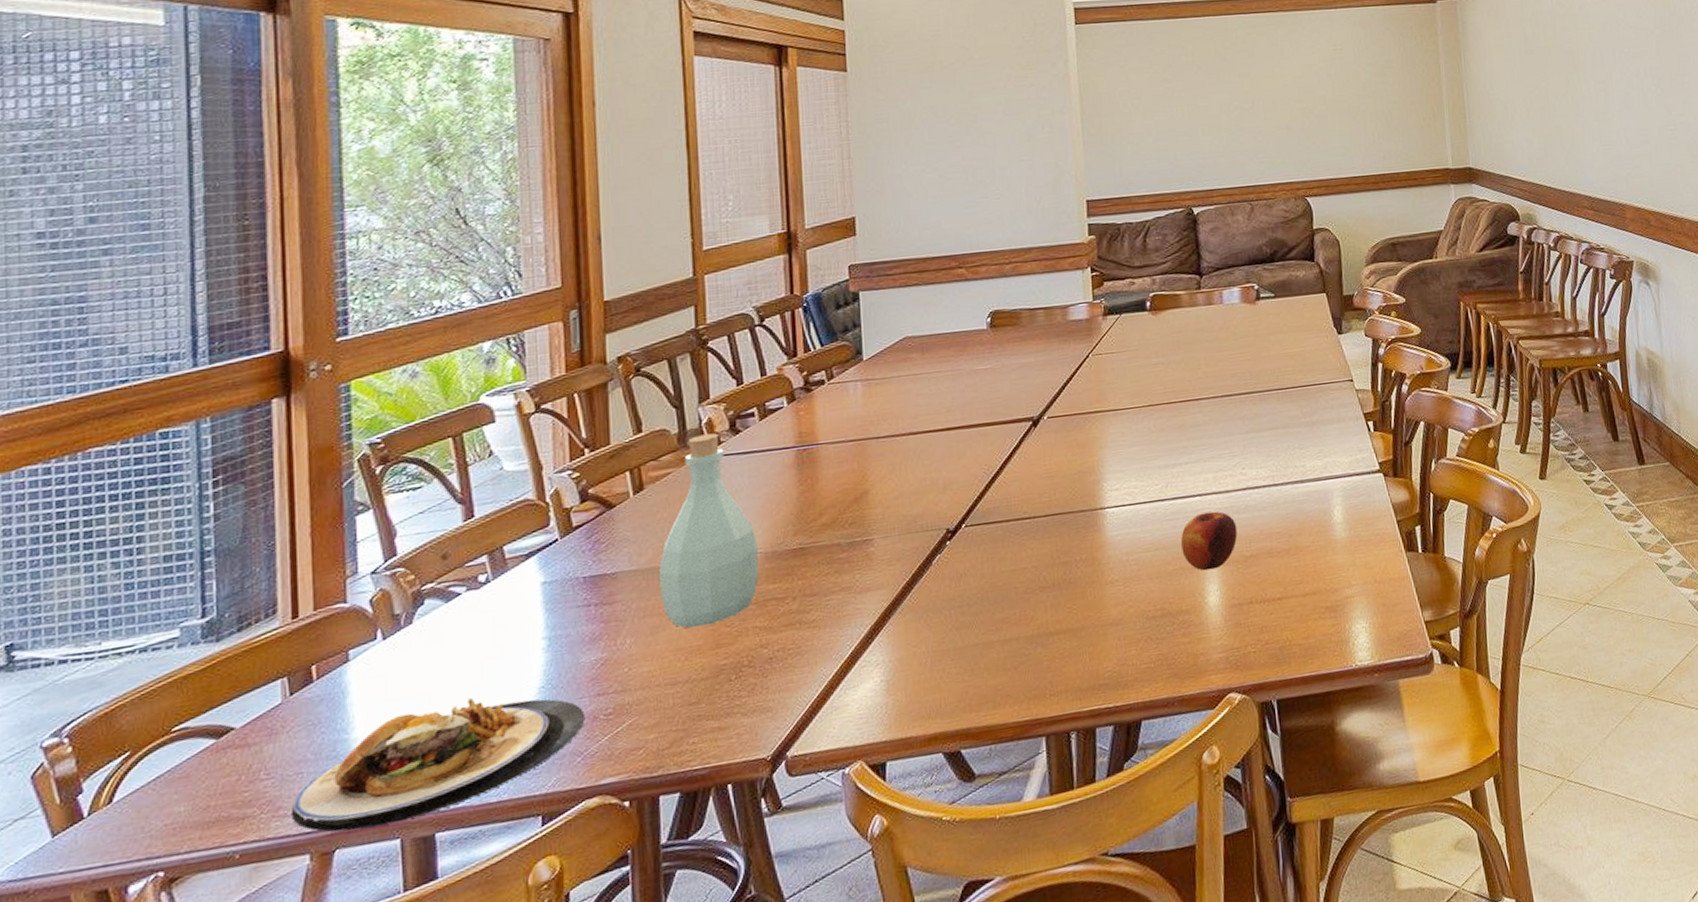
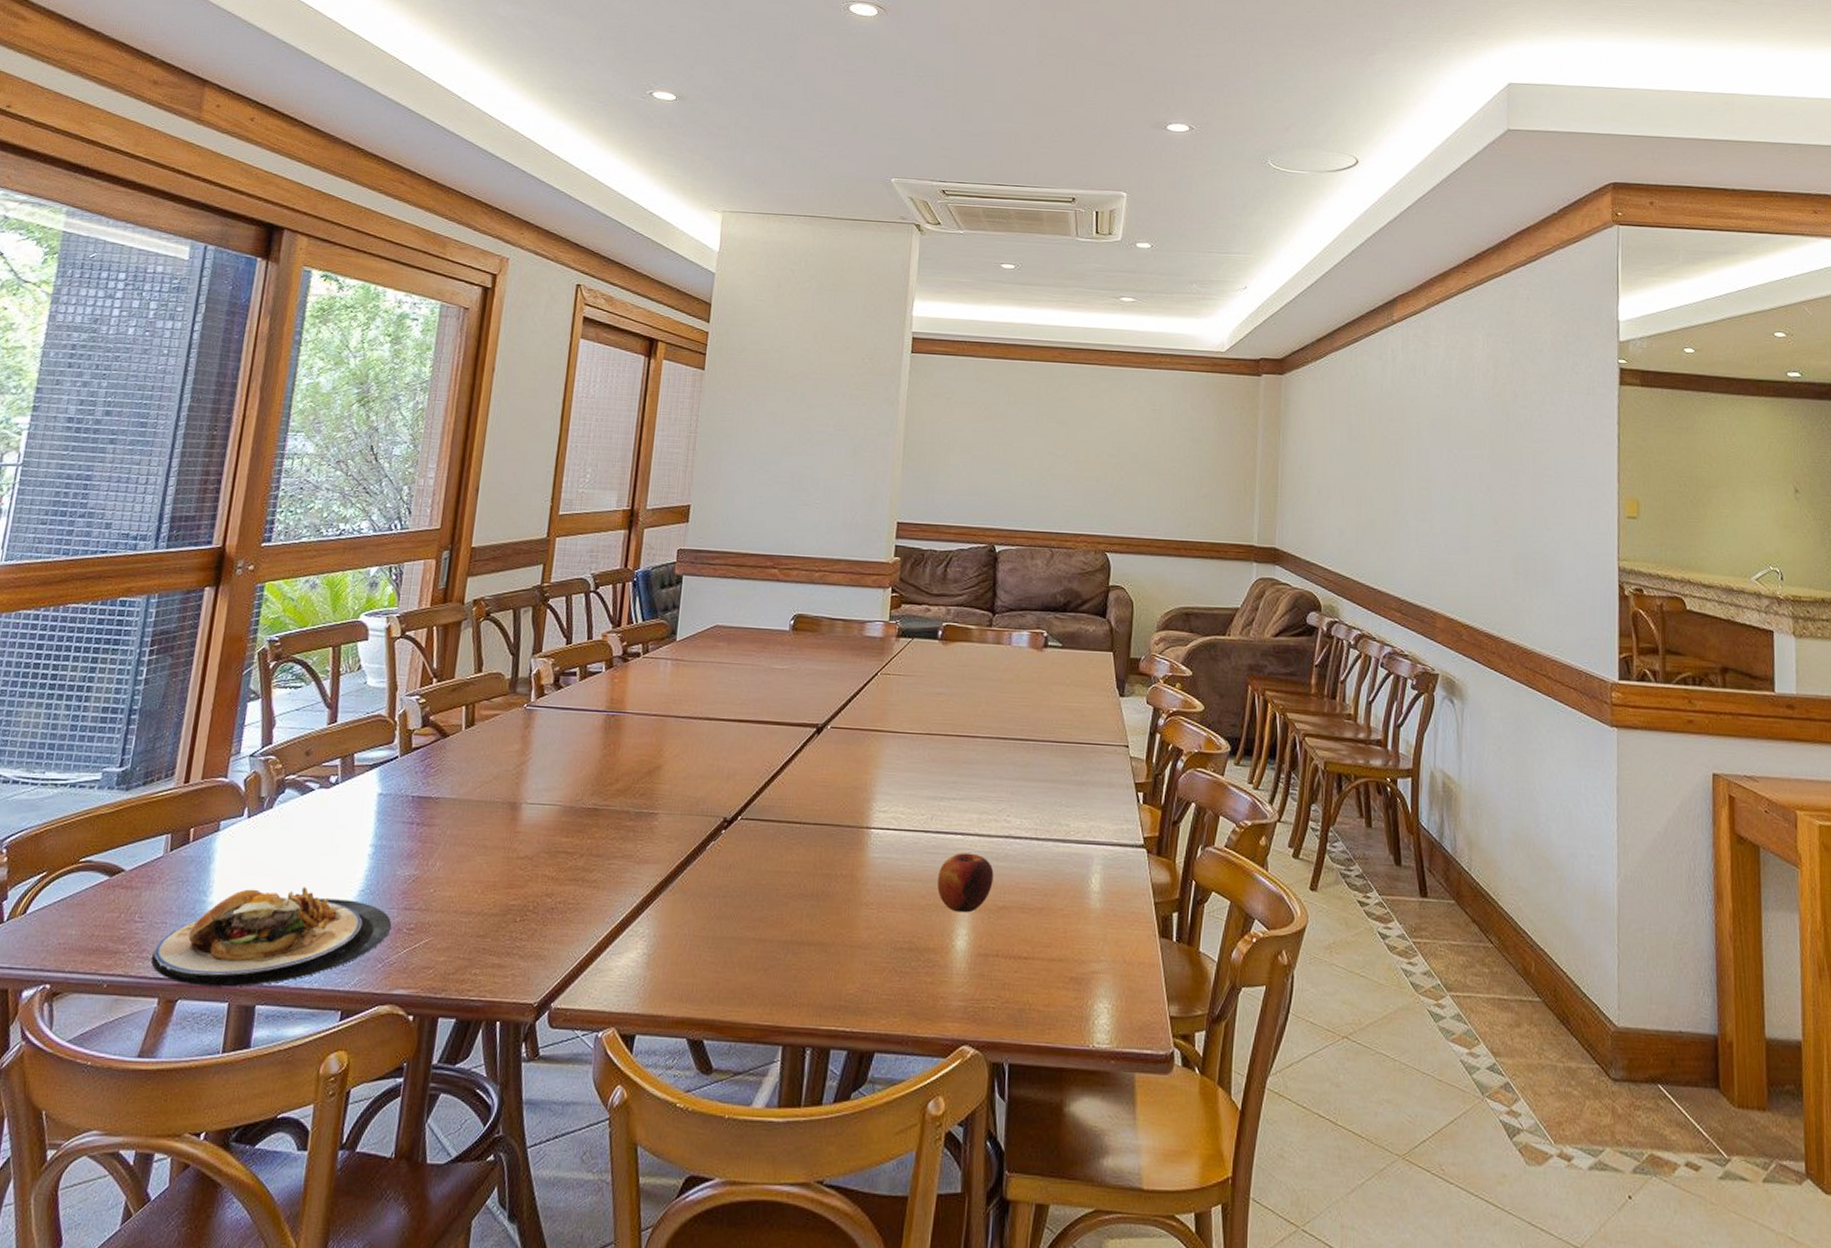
bottle: present [659,433,759,629] -> none [471,684,560,865]

